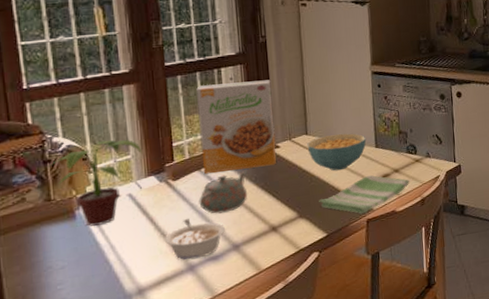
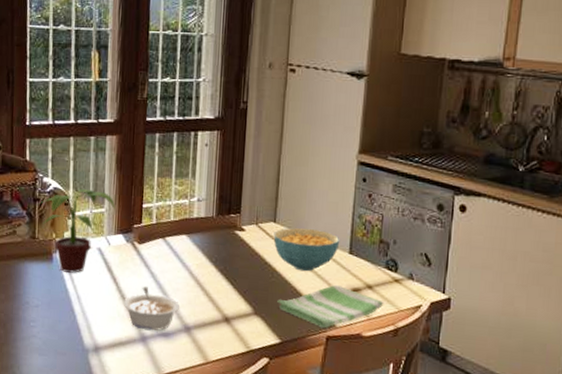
cereal box: present [196,80,276,175] -> none [167,147,246,249]
teapot: present [199,171,248,214] -> none [159,248,208,290]

